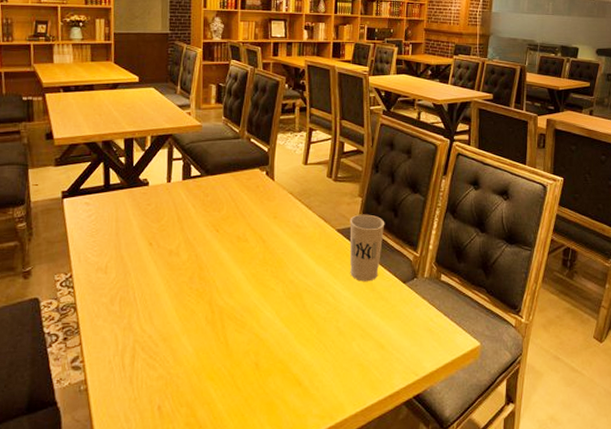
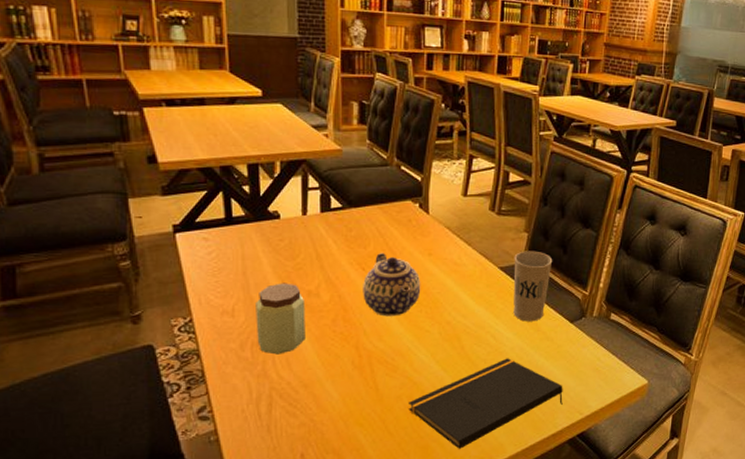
peanut butter: none [124,243,167,309] -> present [256,283,306,355]
teapot: none [216,216,267,275] -> present [363,253,421,317]
notepad: none [255,317,398,407] -> present [409,358,563,449]

